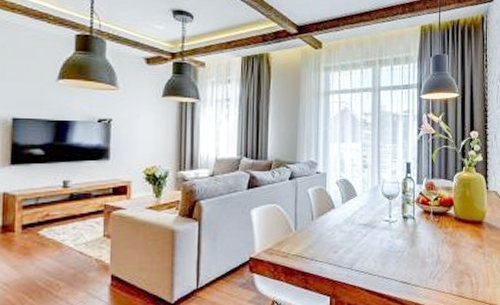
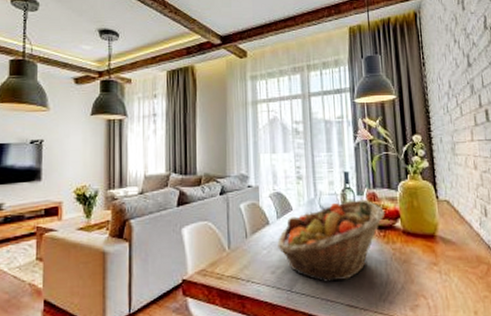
fruit basket: none [341,188,441,261] -> present [277,199,385,282]

